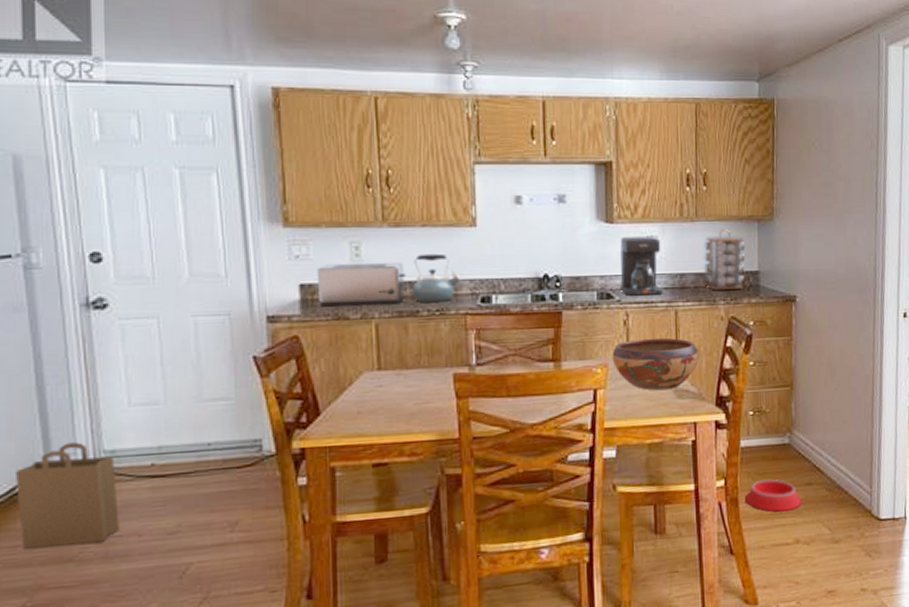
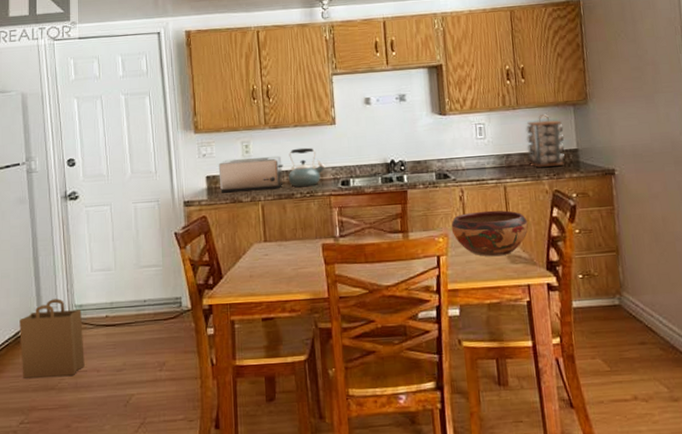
coffee maker: present [619,237,663,296] -> none [452,124,492,175]
pet bowl: present [745,479,803,512] -> none [581,338,638,369]

